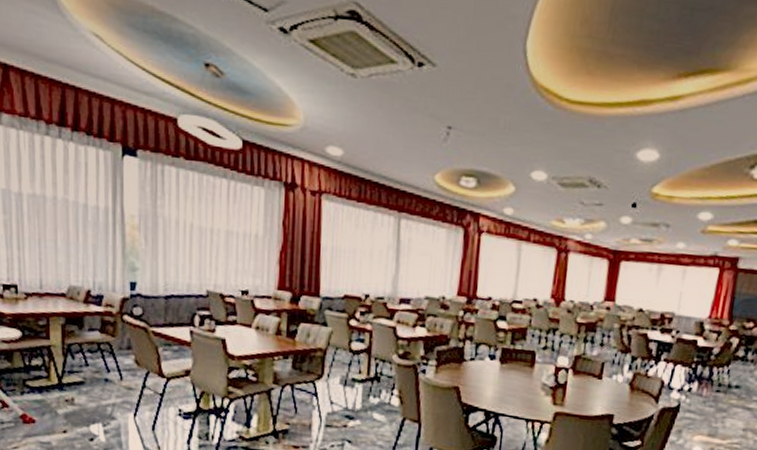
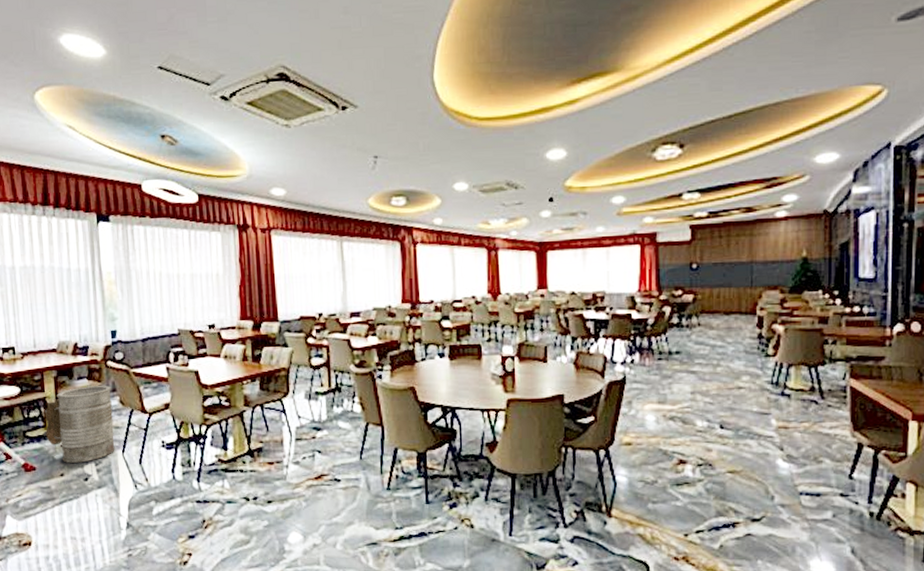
trash can: none [45,339,127,422] -> present [43,386,115,463]

